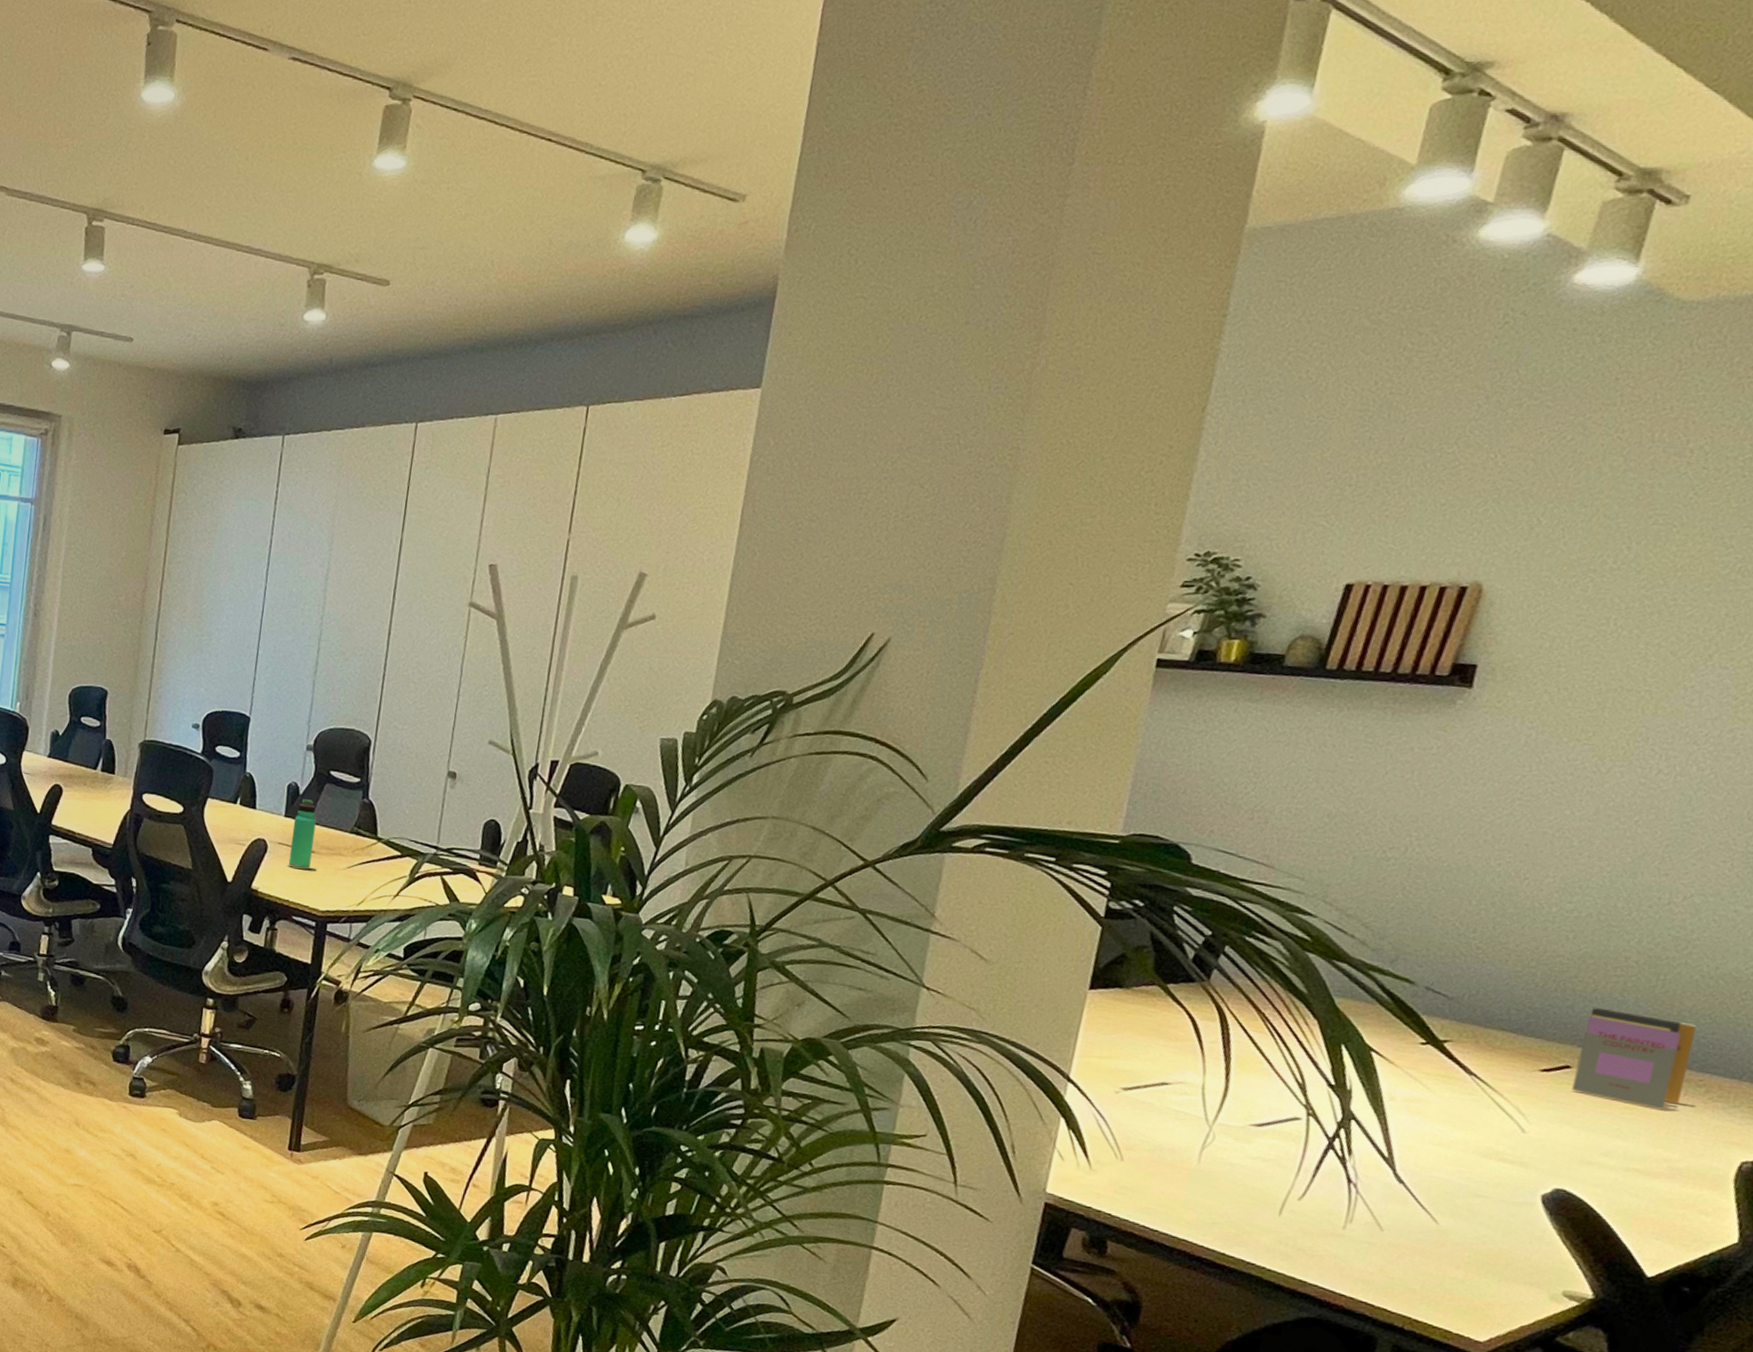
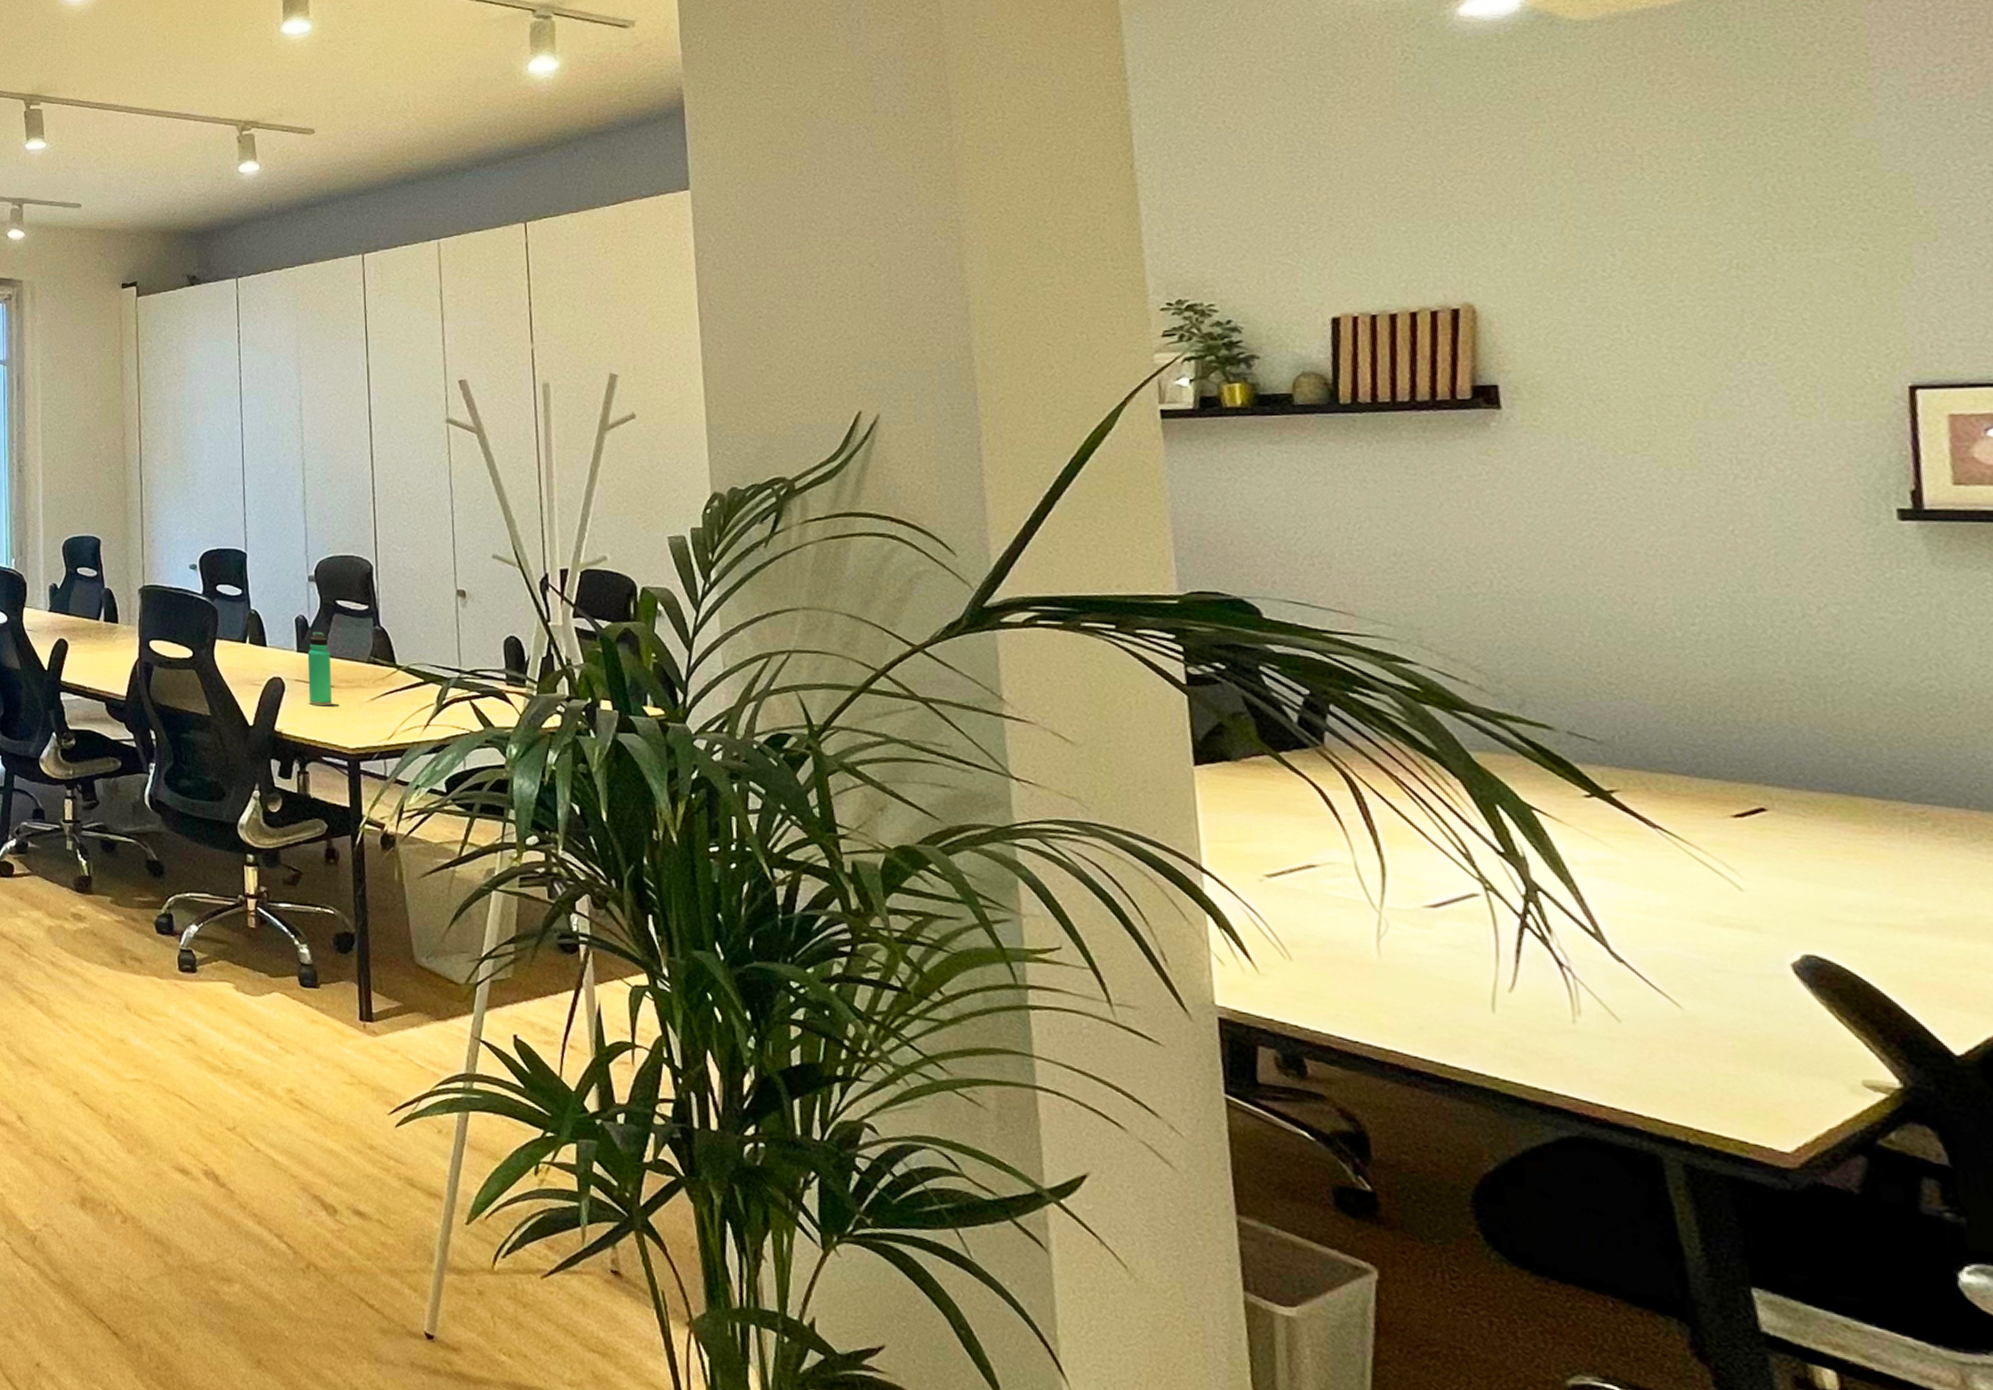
books: present [1571,1006,1697,1109] -> none [1763,738,1908,850]

